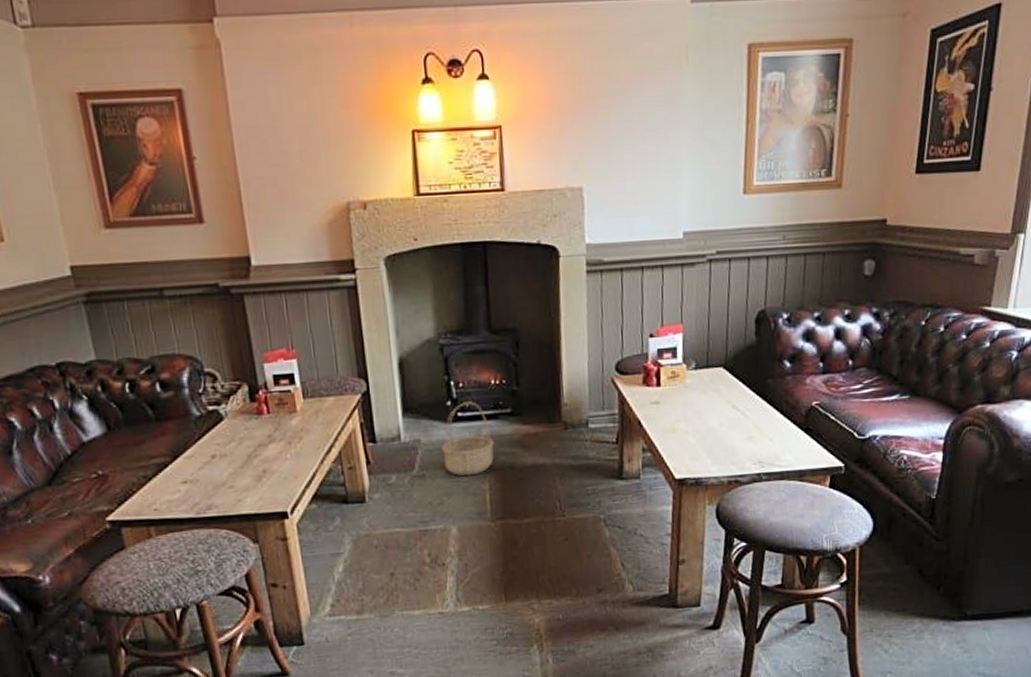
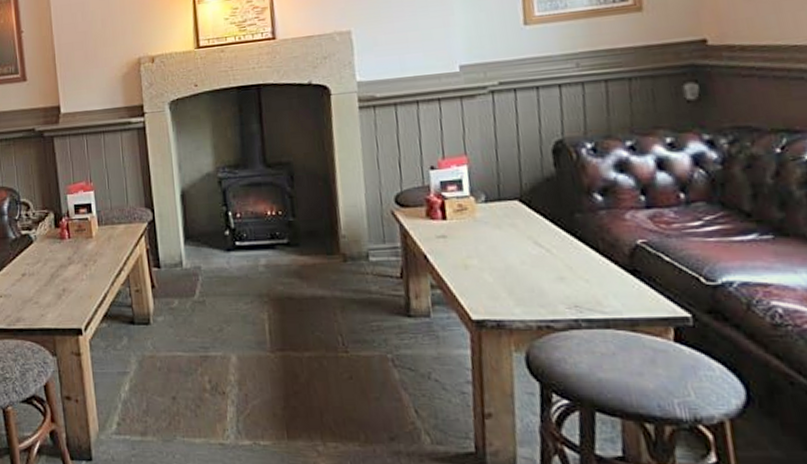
basket: present [441,401,494,477] -> none [220,231,272,305]

